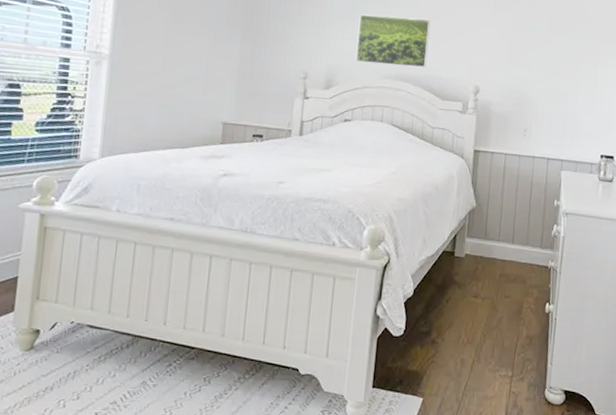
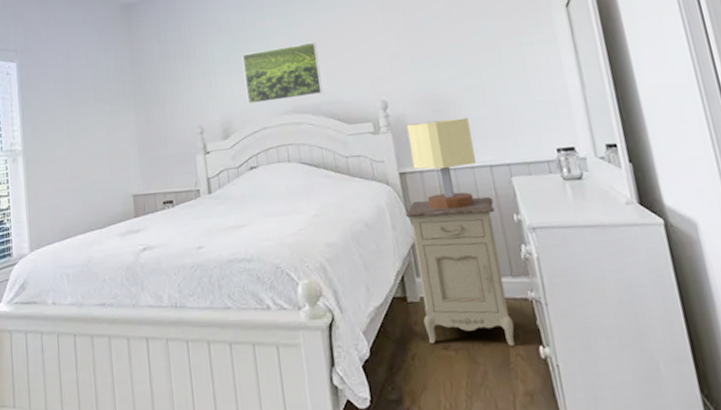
nightstand: none [463,176,543,301] -> present [405,196,515,346]
table lamp: none [487,111,541,188] -> present [406,117,476,210]

